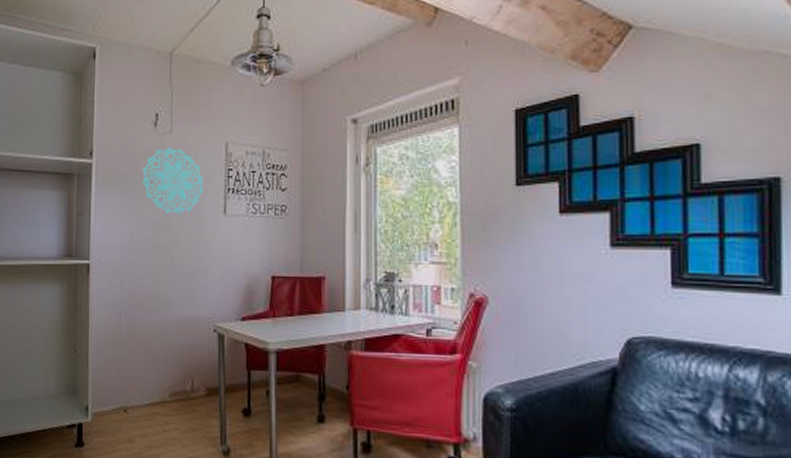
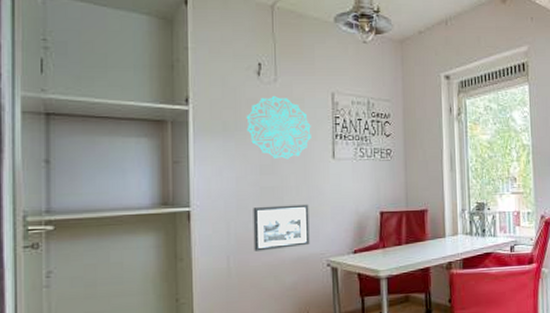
picture frame: none [144,263,198,310] -> present [253,204,310,251]

